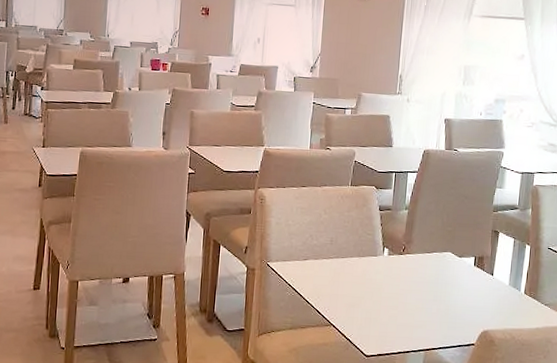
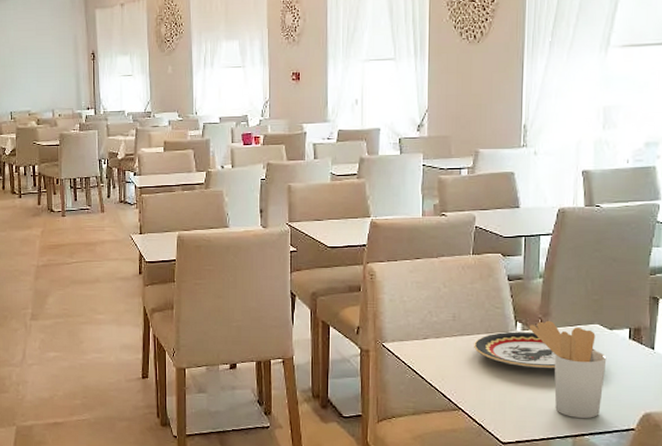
plate: none [347,256,447,291] -> present [474,331,595,369]
utensil holder: none [394,247,456,334] -> present [529,320,607,418]

